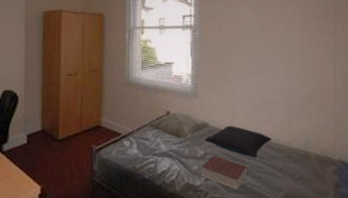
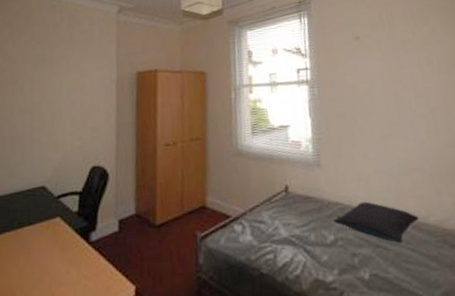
decorative pillow: present [147,113,211,139] -> none [262,187,340,221]
book: present [201,155,248,191] -> none [332,240,393,288]

